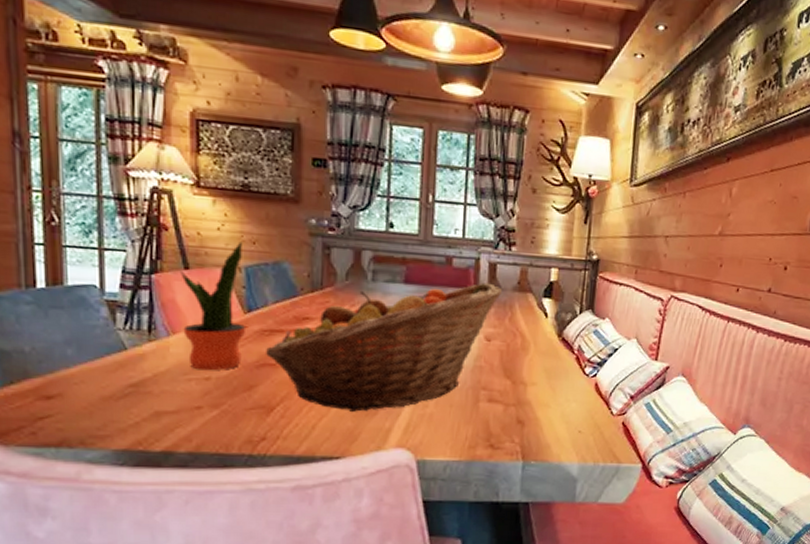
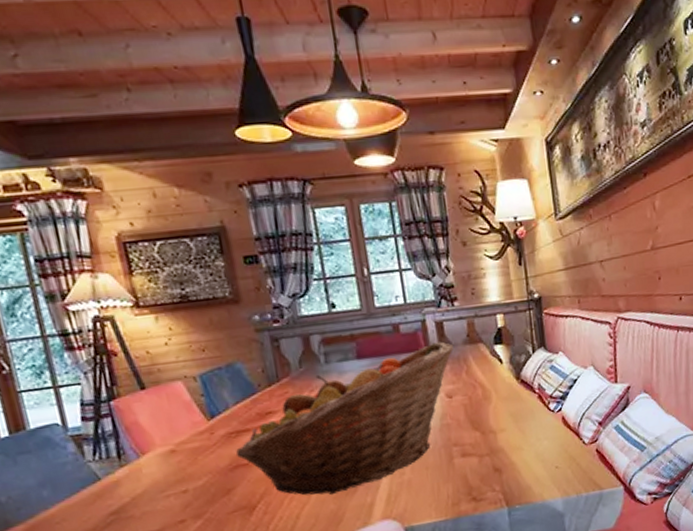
potted plant: present [180,241,247,371] -> none [137,351,215,485]

